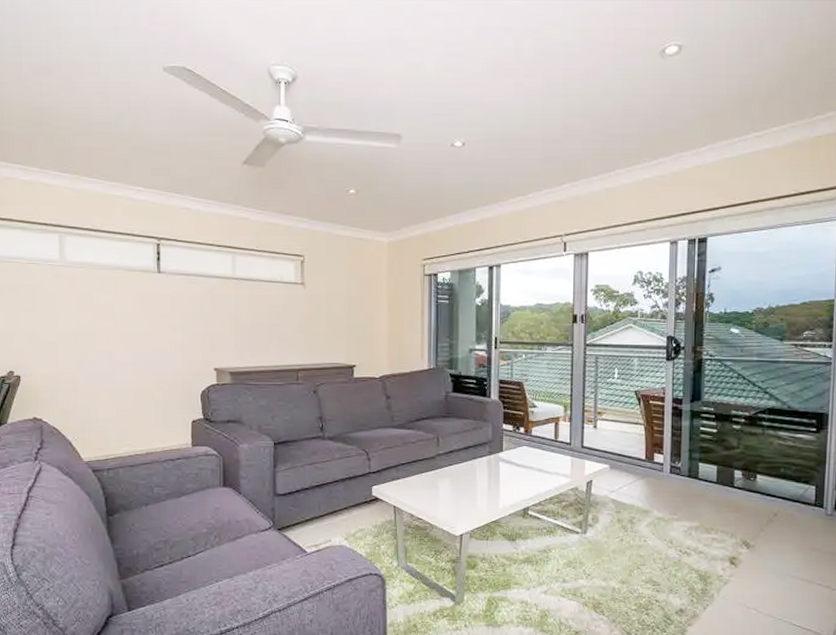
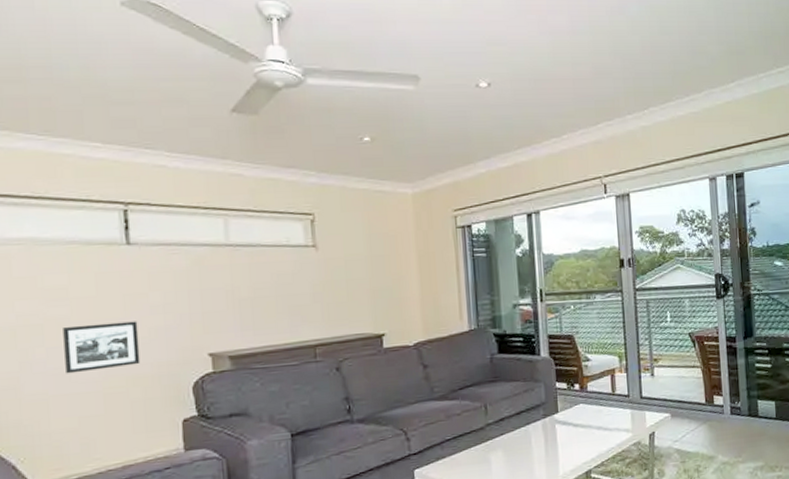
picture frame: none [109,336,163,374] -> present [63,321,141,374]

